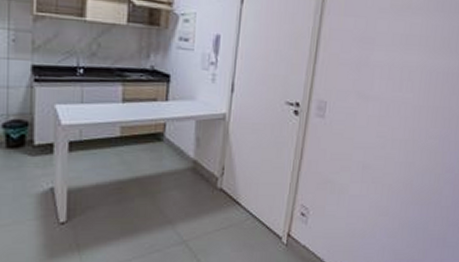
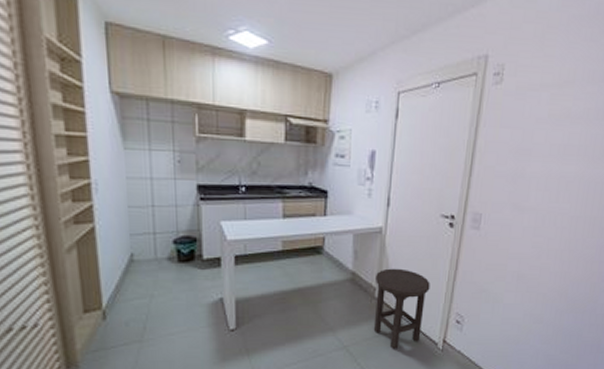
stool: none [215,157,275,245] -> present [373,268,430,350]

